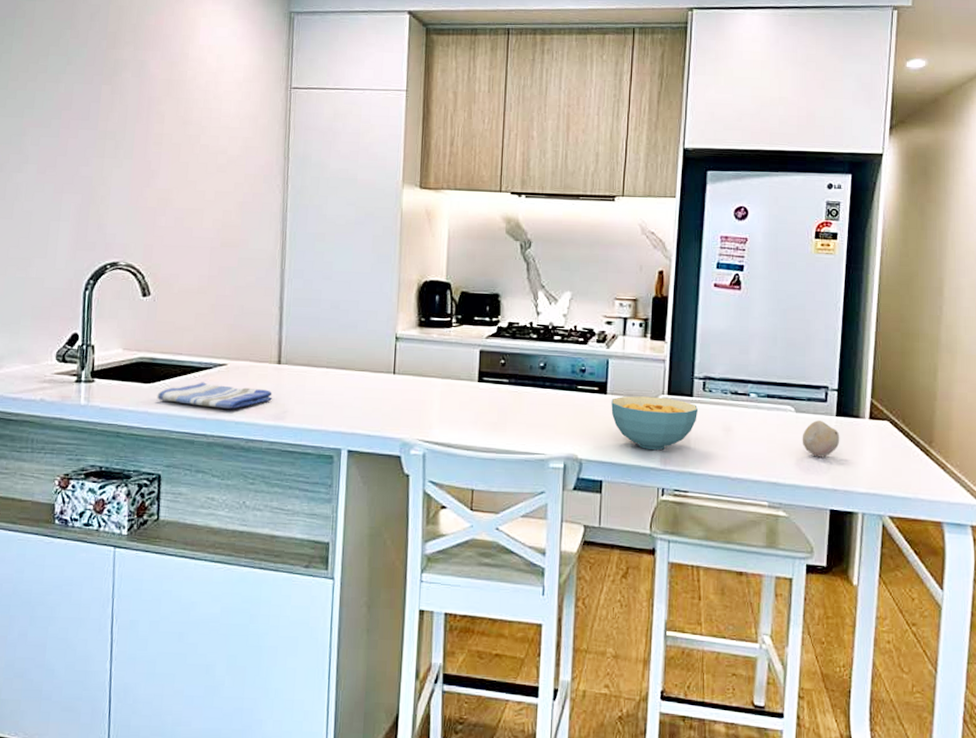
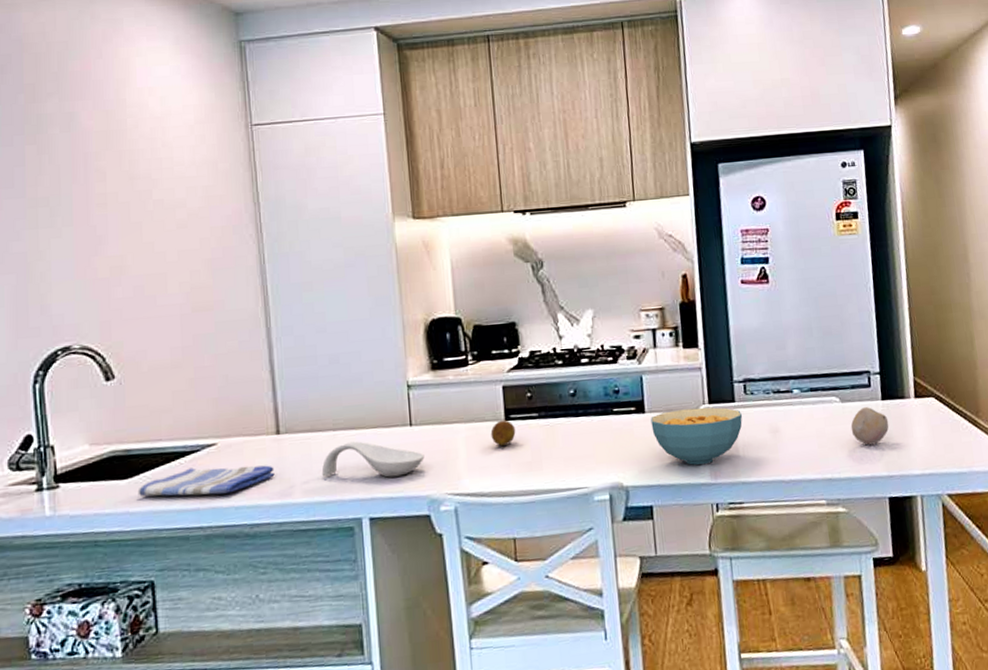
spoon rest: none [312,380,403,417] -> present [321,441,425,478]
fruit: none [463,381,487,404] -> present [490,420,516,446]

